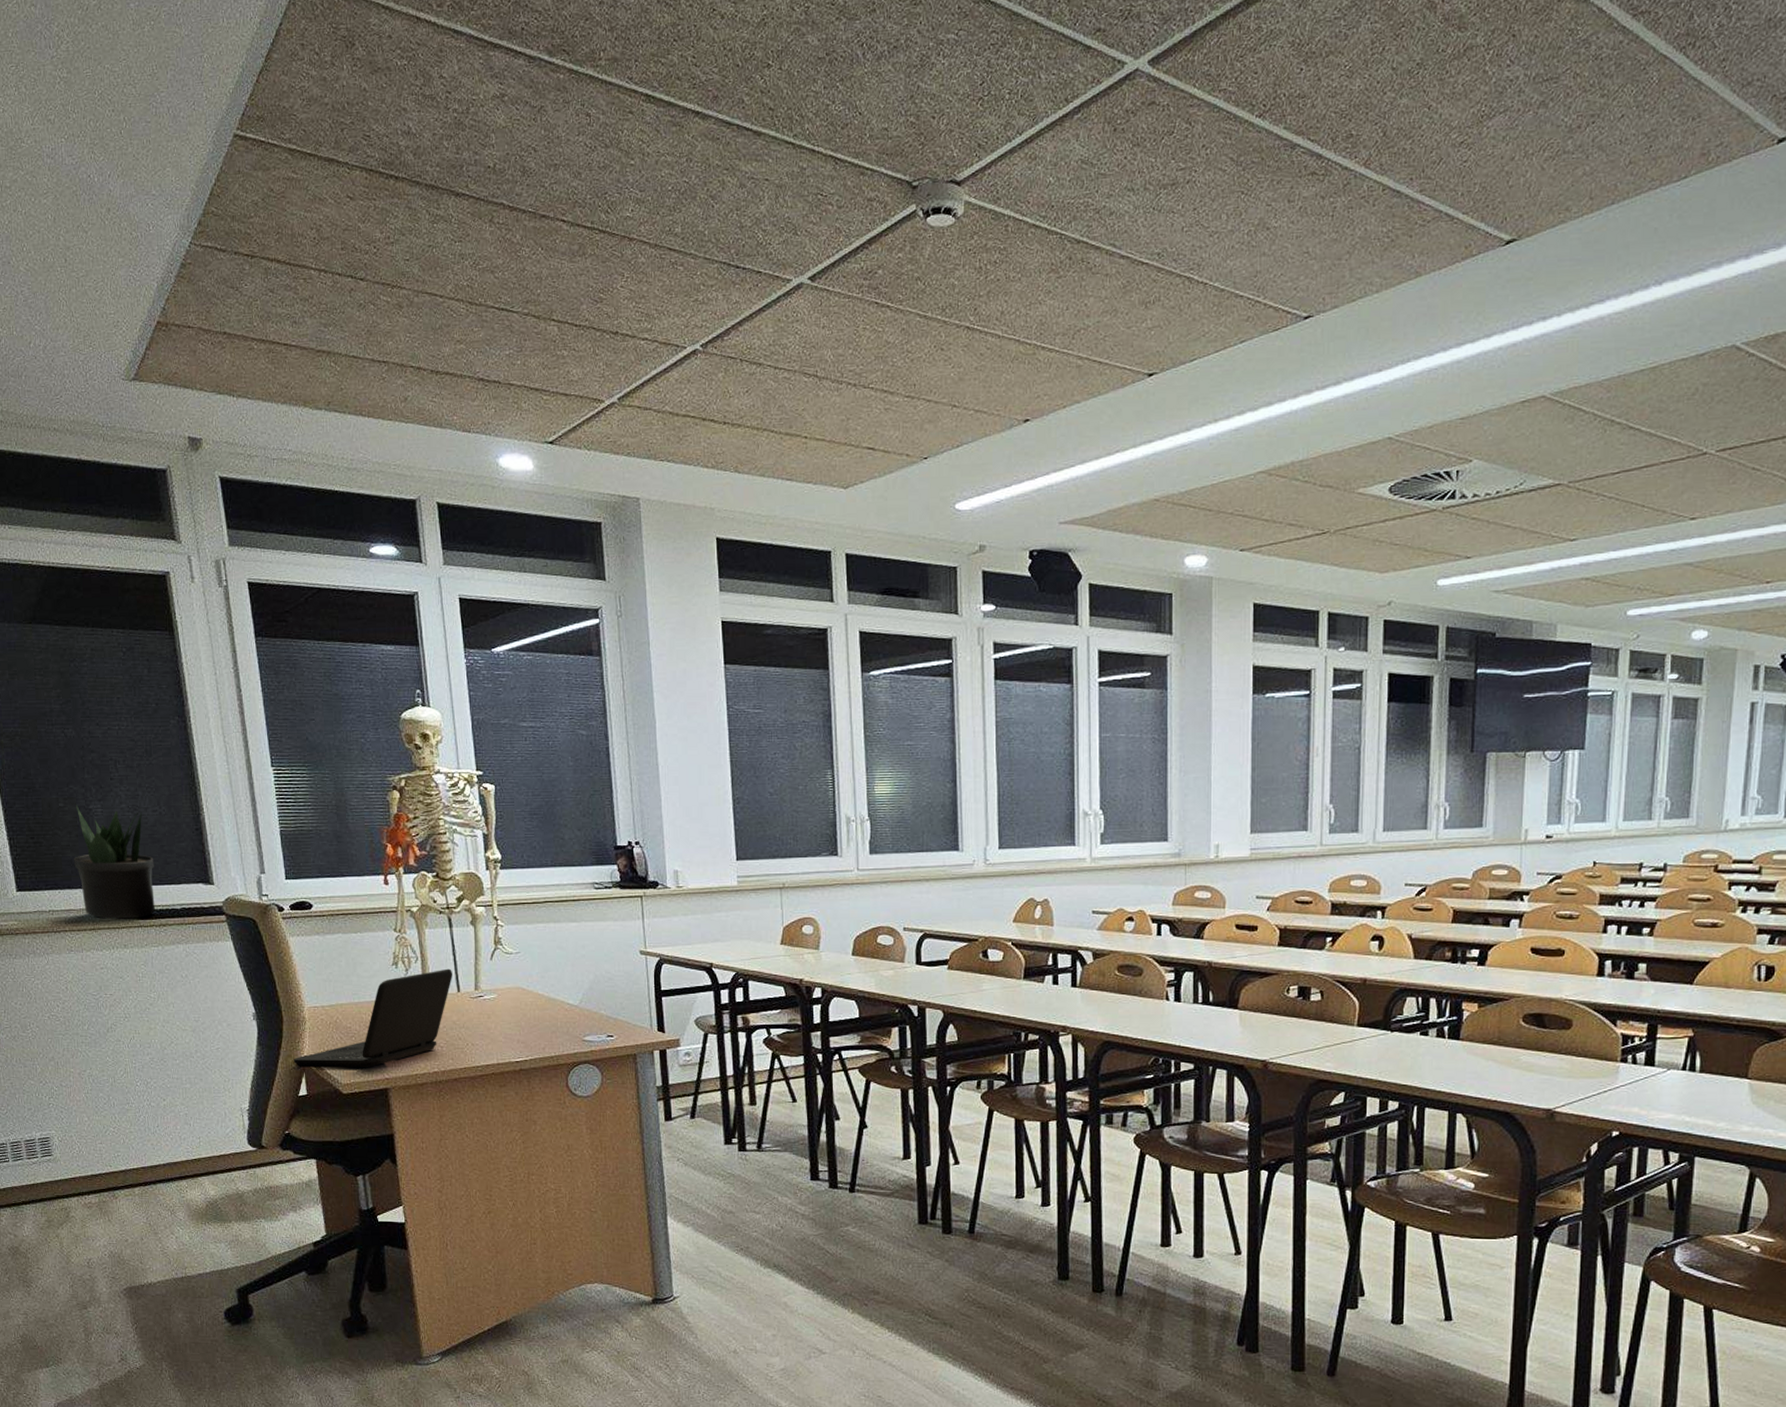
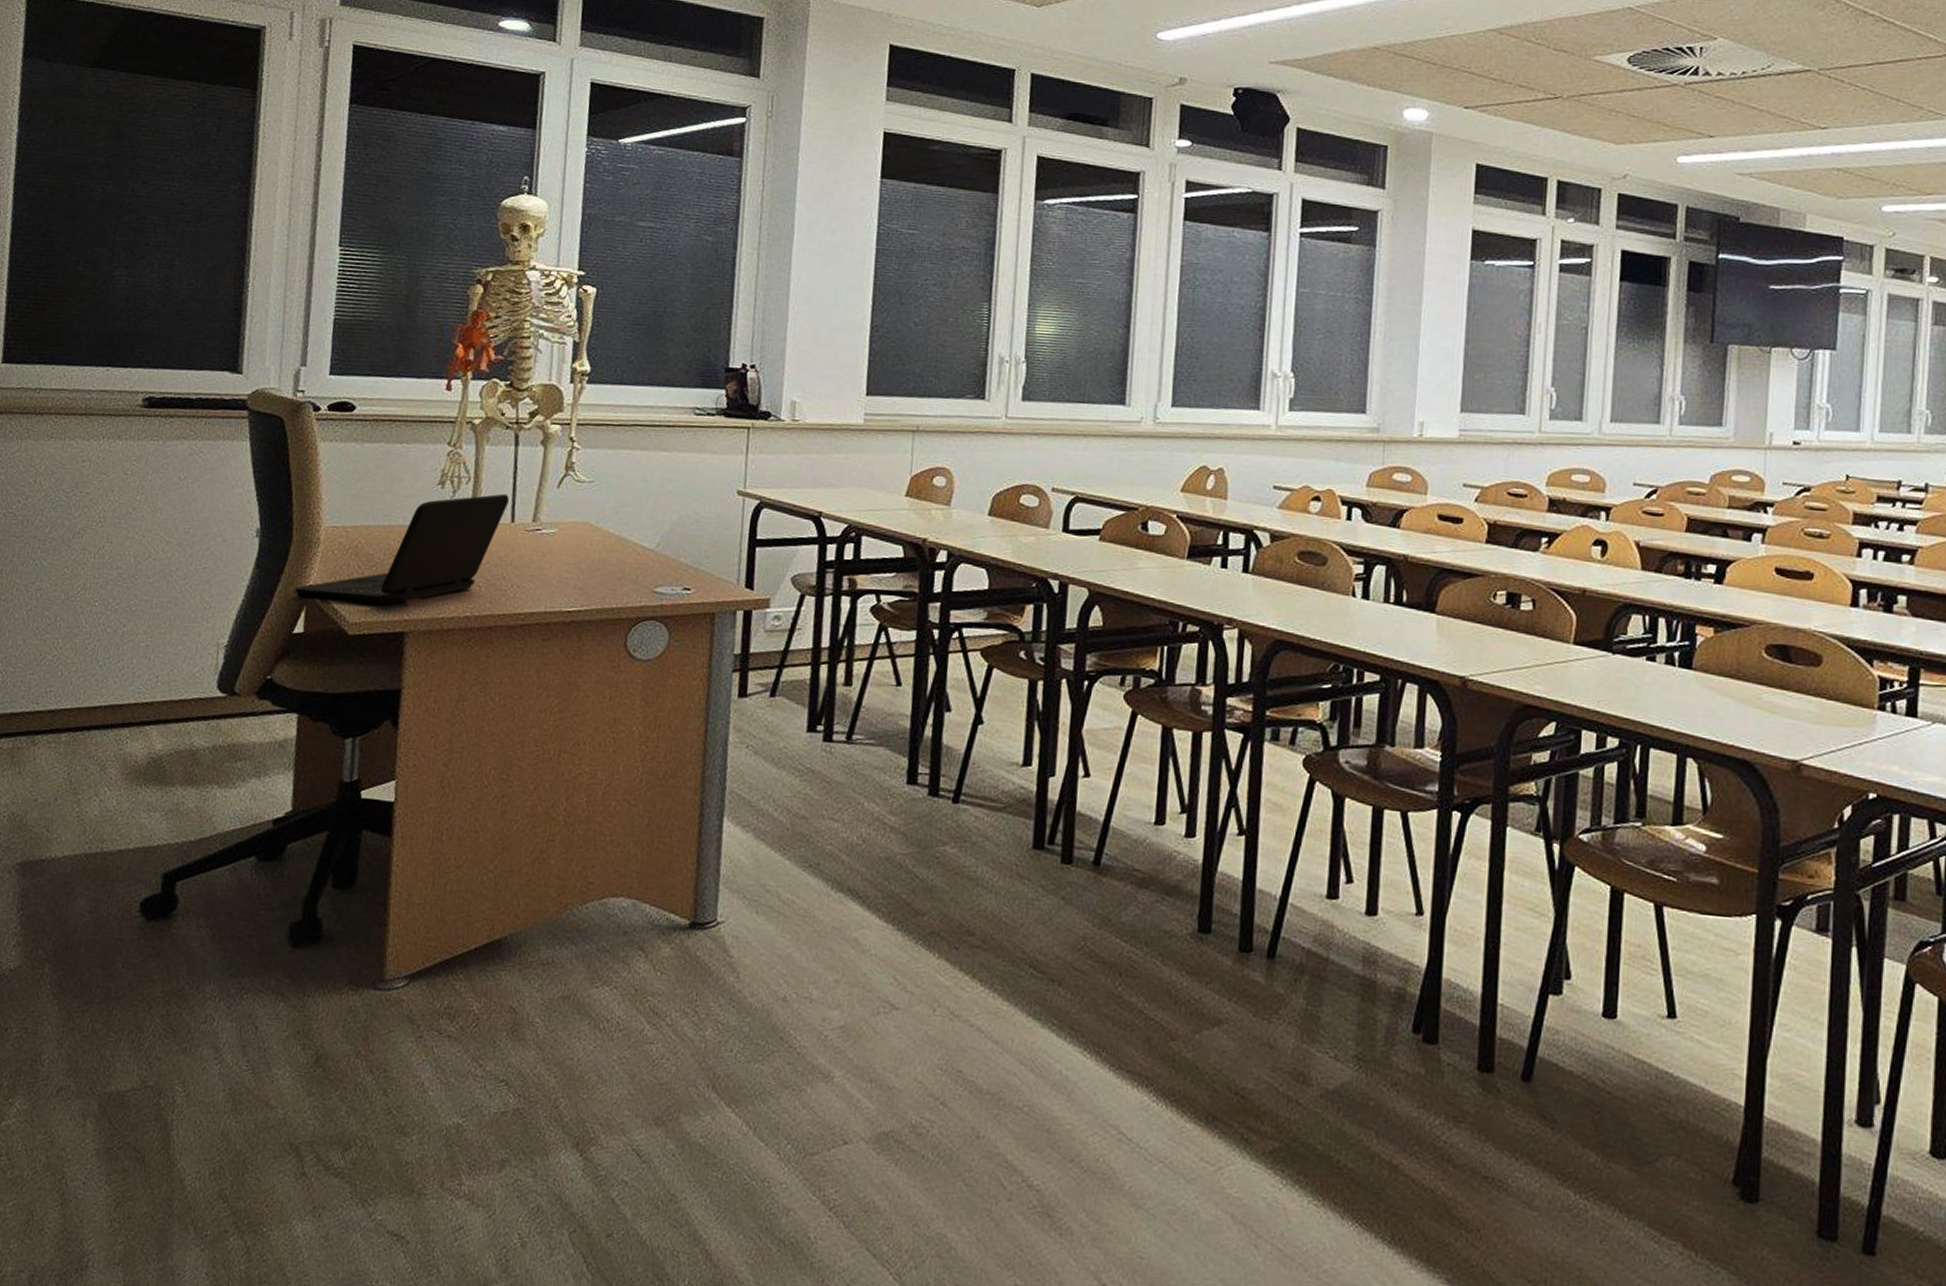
planter: present [74,805,155,919] -> none [79,270,177,406]

